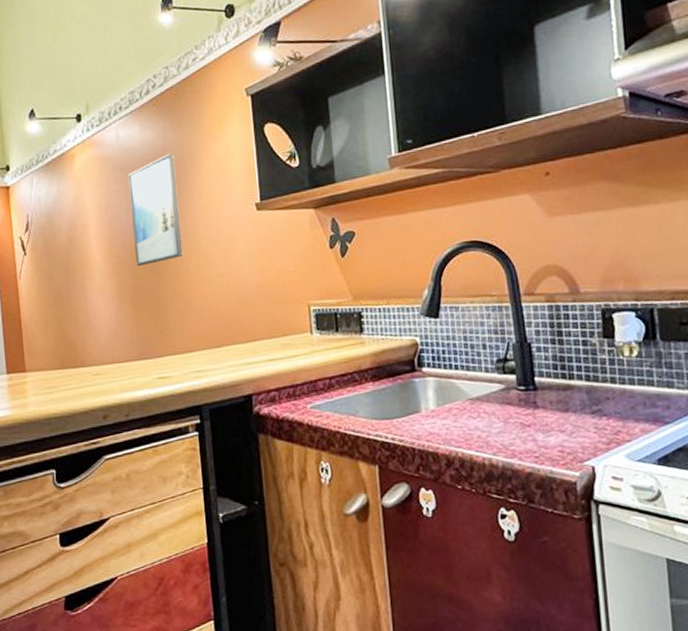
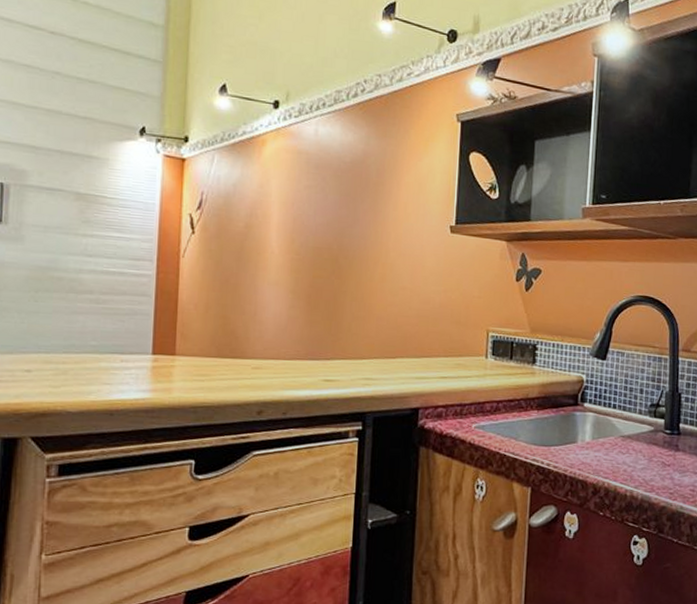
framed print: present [128,153,183,267] -> none [317,160,374,267]

